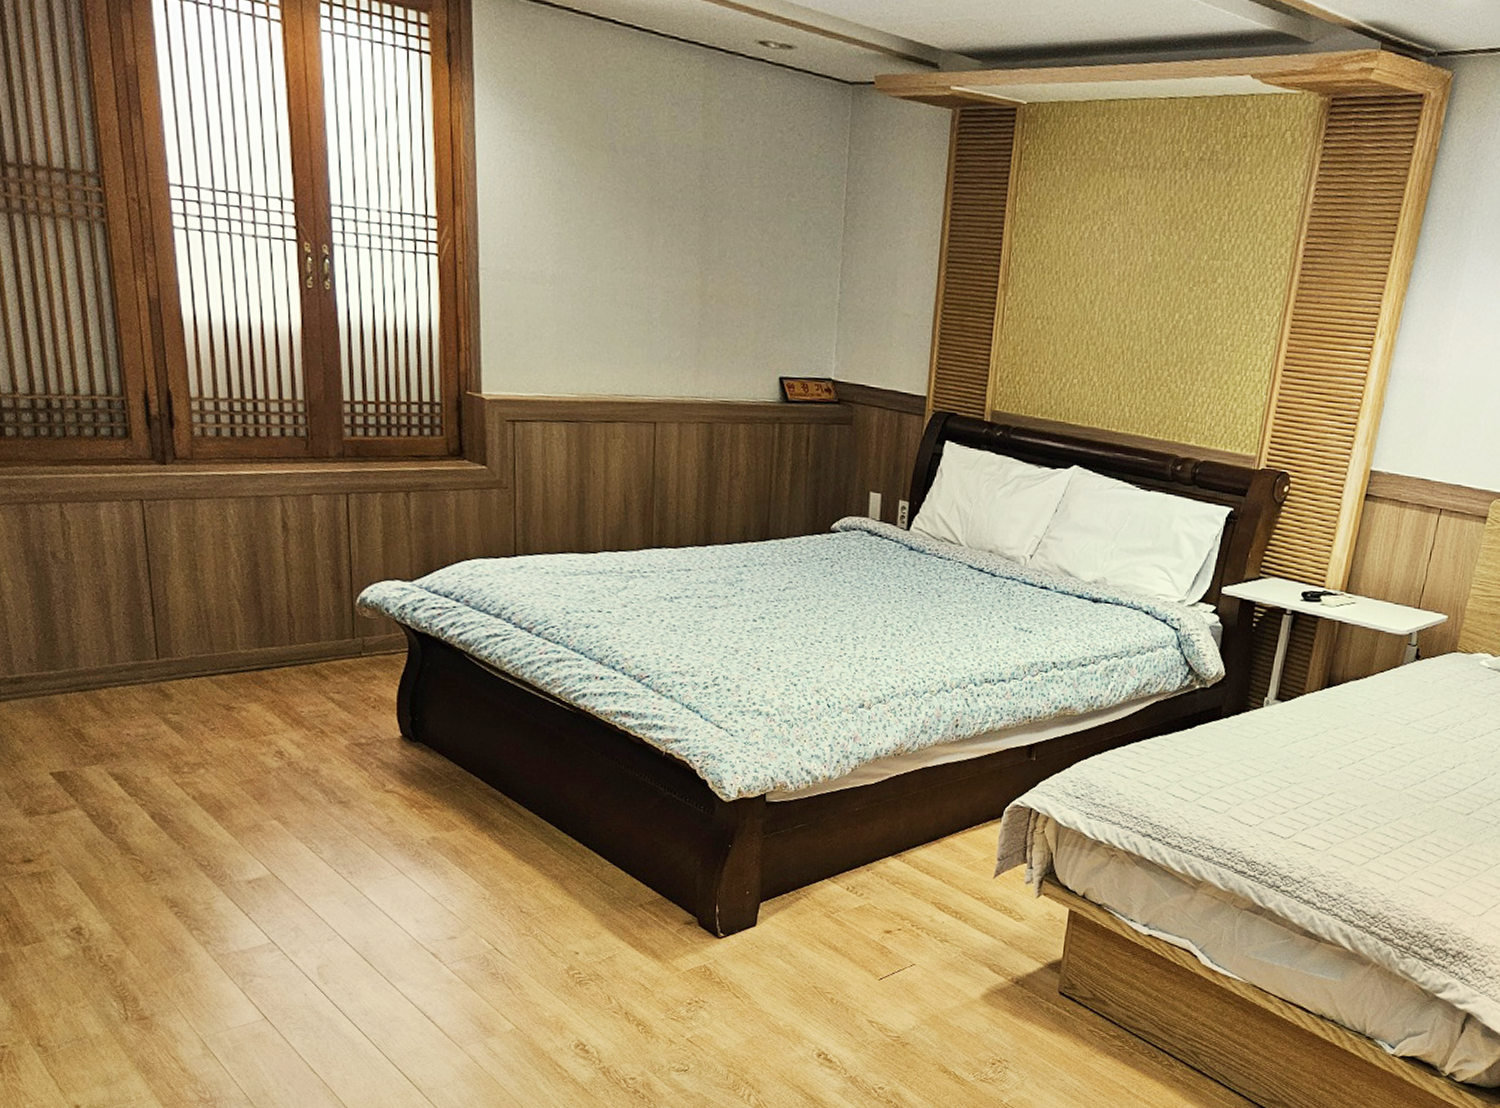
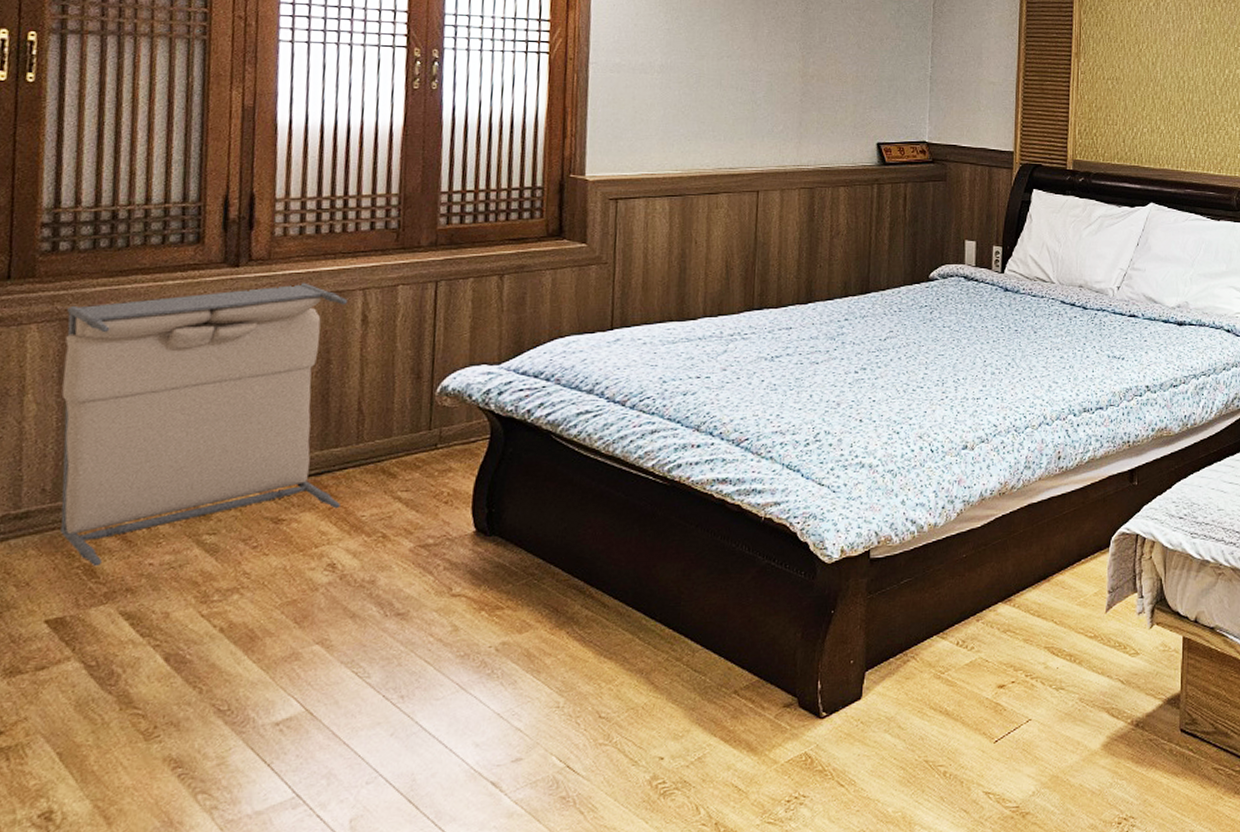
laundry hamper: none [22,485,281,732] -> present [60,282,349,567]

